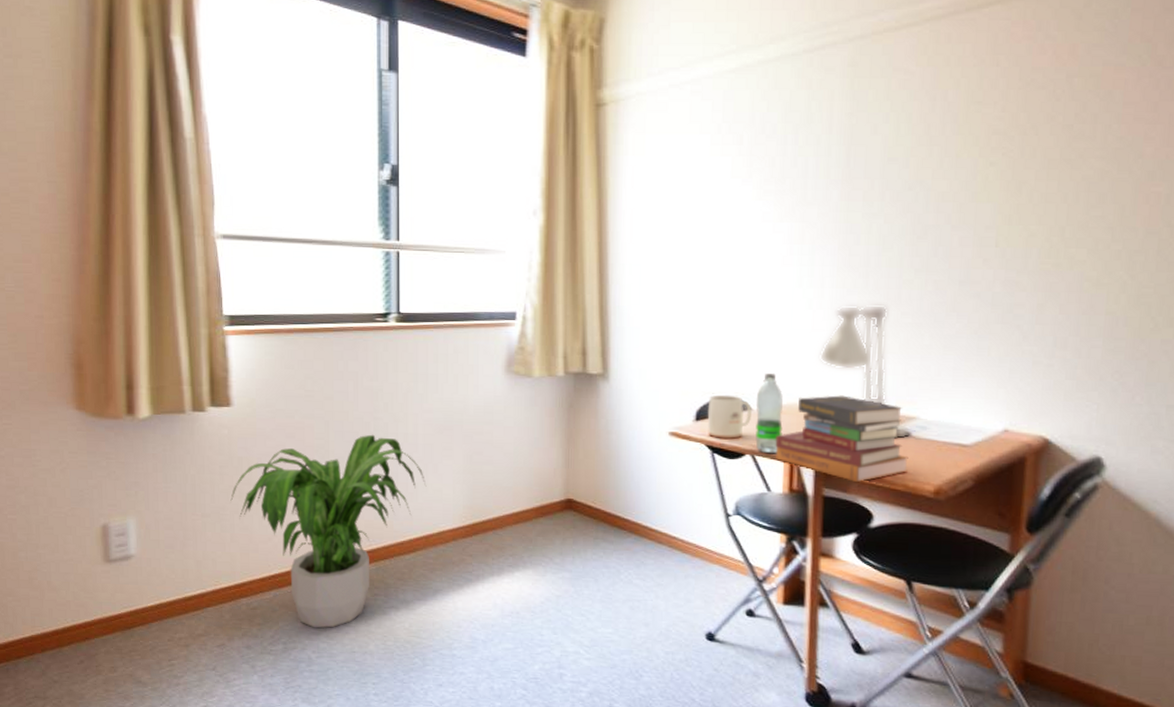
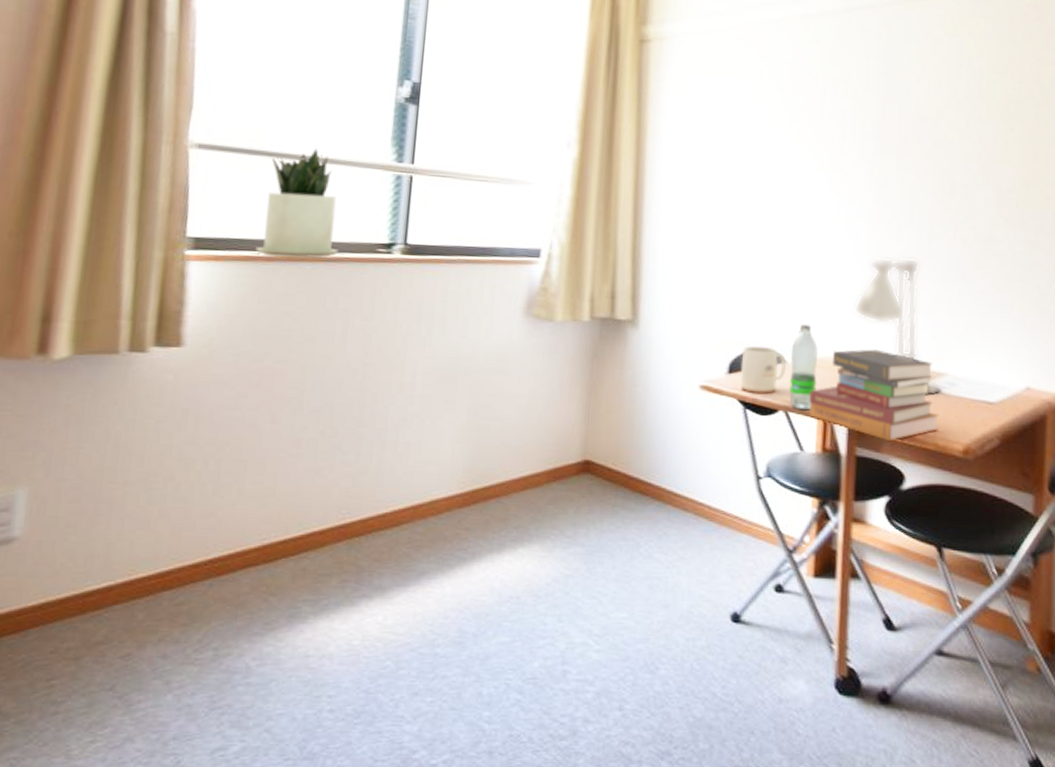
potted plant: present [230,434,427,628] -> none [165,383,421,627]
planter: none [277,232,344,329] -> present [255,149,339,258]

